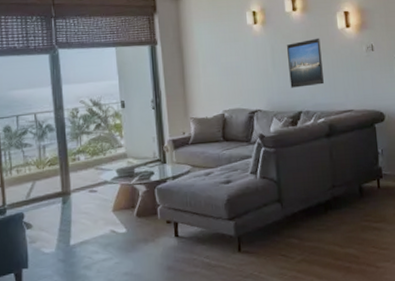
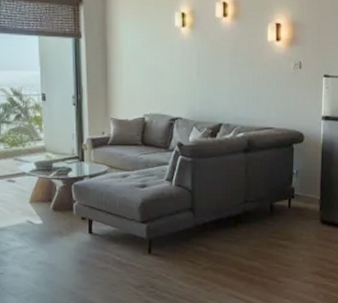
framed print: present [286,38,324,88] -> none [213,48,248,99]

